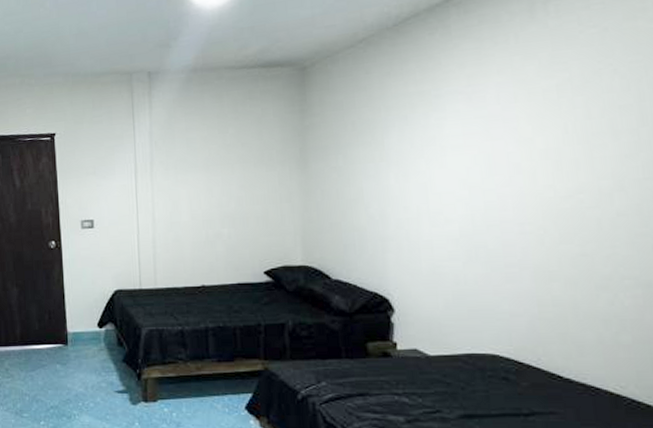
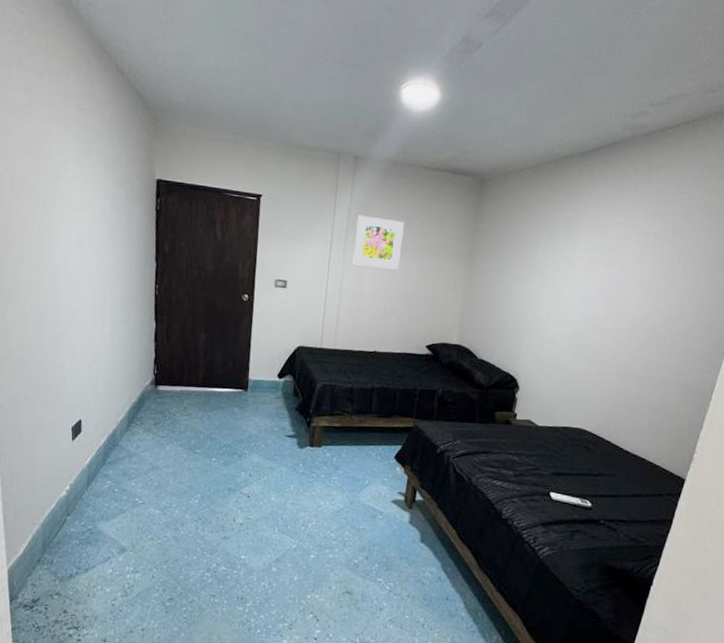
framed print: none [161,133,217,191] -> present [353,215,404,270]

